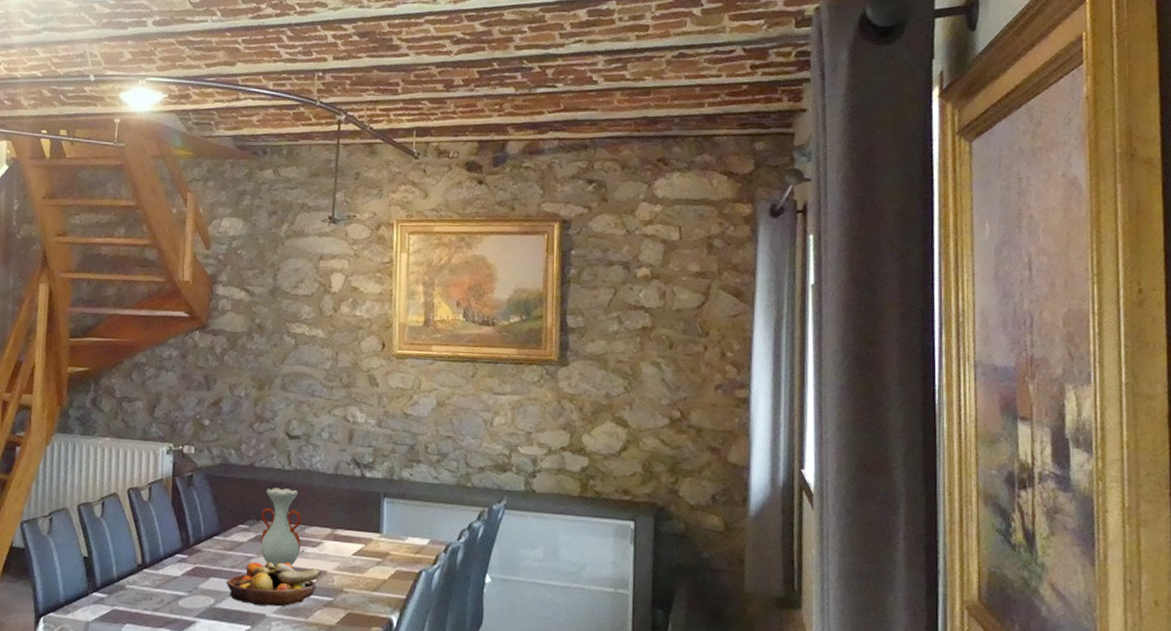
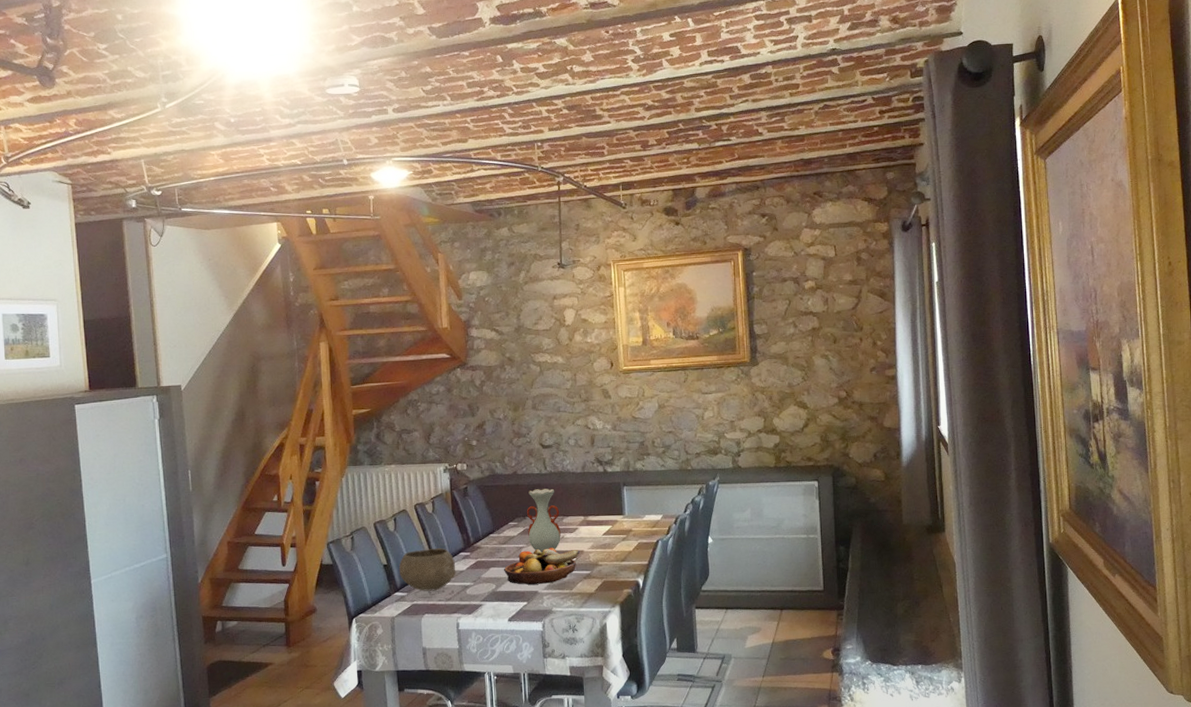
bowl: none [100,544,169,597] -> present [398,548,456,591]

